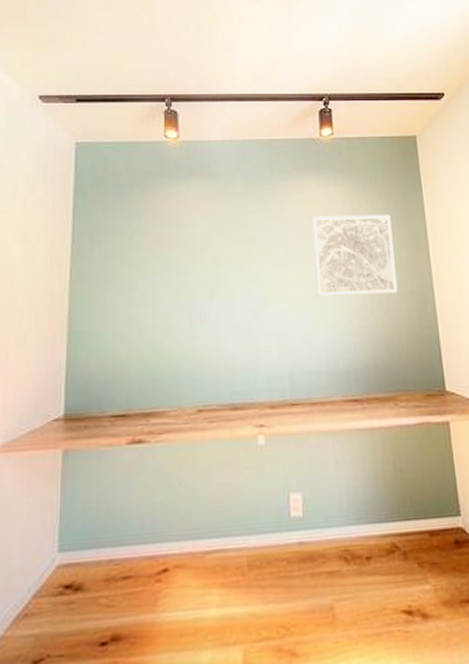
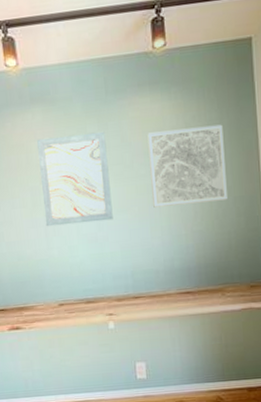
wall art: none [190,211,271,312] -> present [37,131,113,227]

